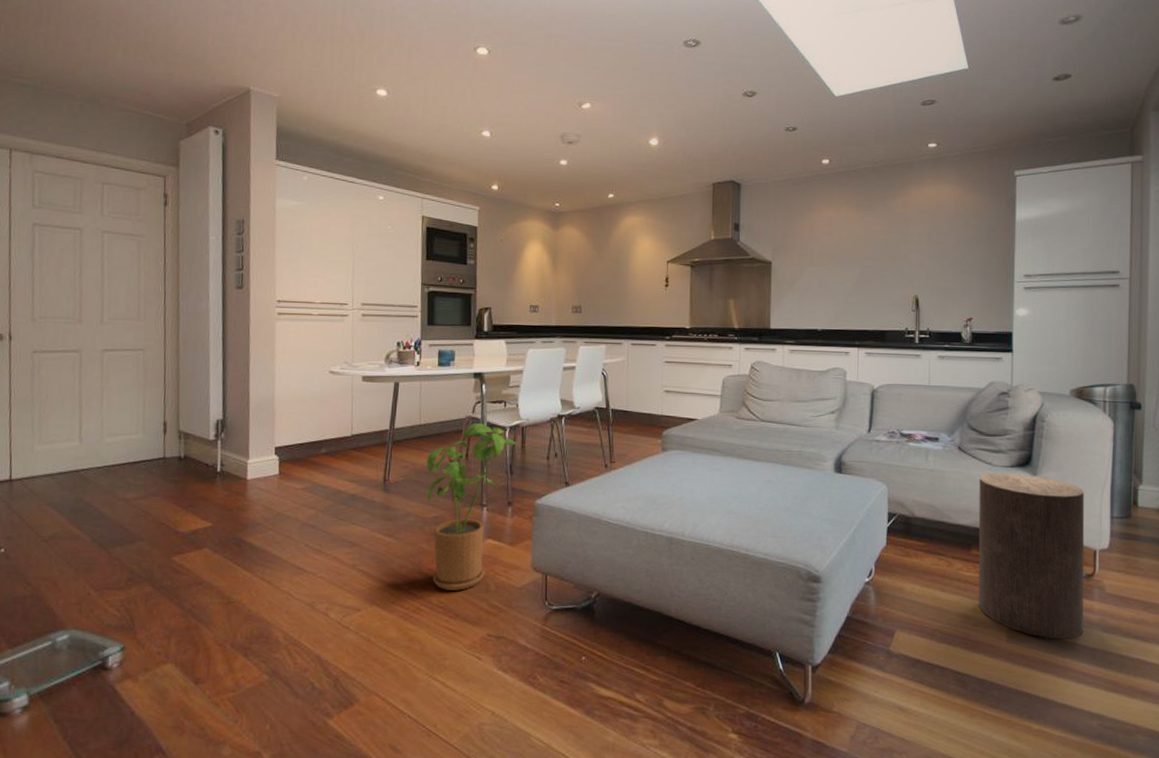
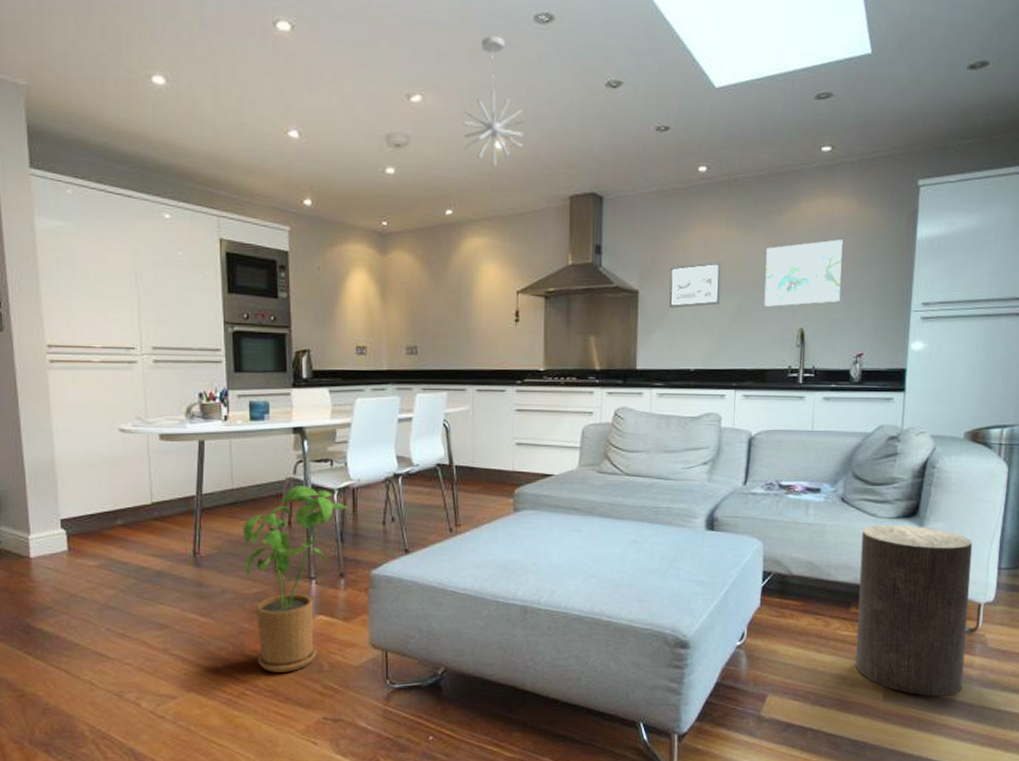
pendant light: none [624,57,676,159] -> present [462,35,525,167]
picture frame: none [798,238,844,277] -> present [669,261,721,308]
wall art: none [882,220,950,277] -> present [764,239,843,307]

